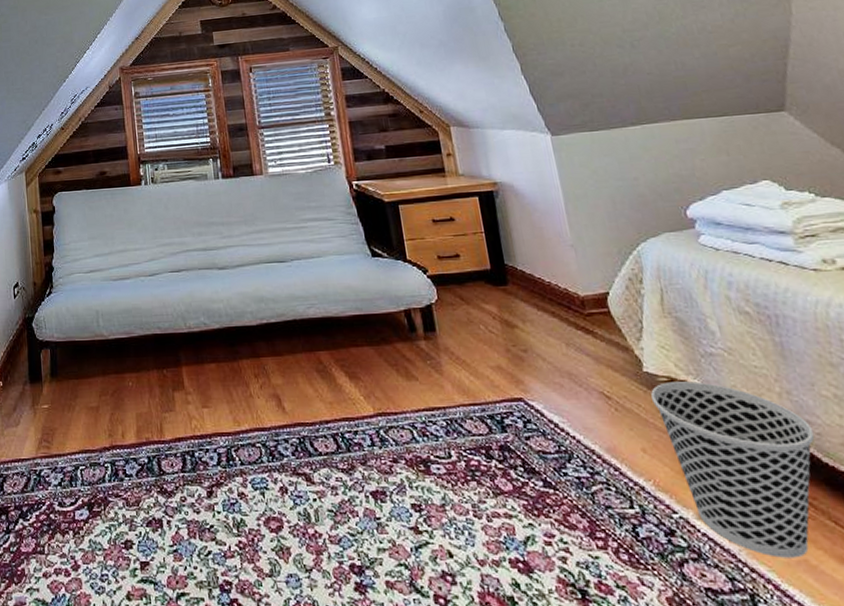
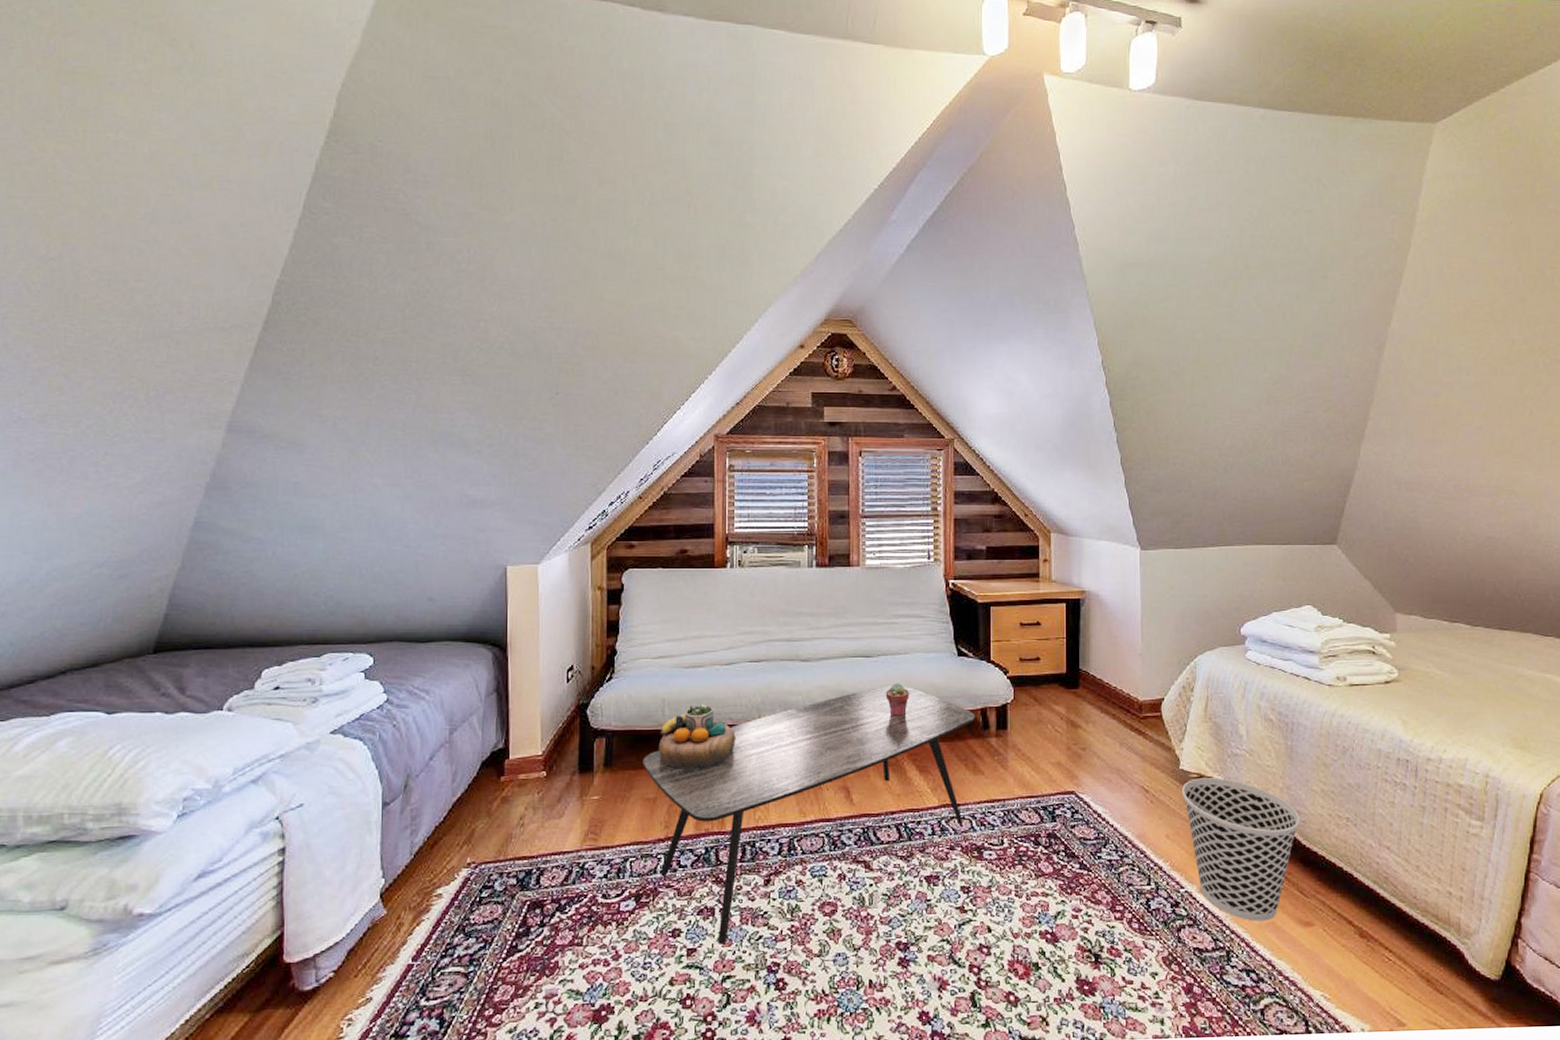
coffee table: none [84,289,404,559] -> present [643,684,975,945]
decorative bowl: none [96,314,166,378] -> present [658,704,736,769]
potted succulent: none [303,287,329,321] -> present [885,683,909,716]

